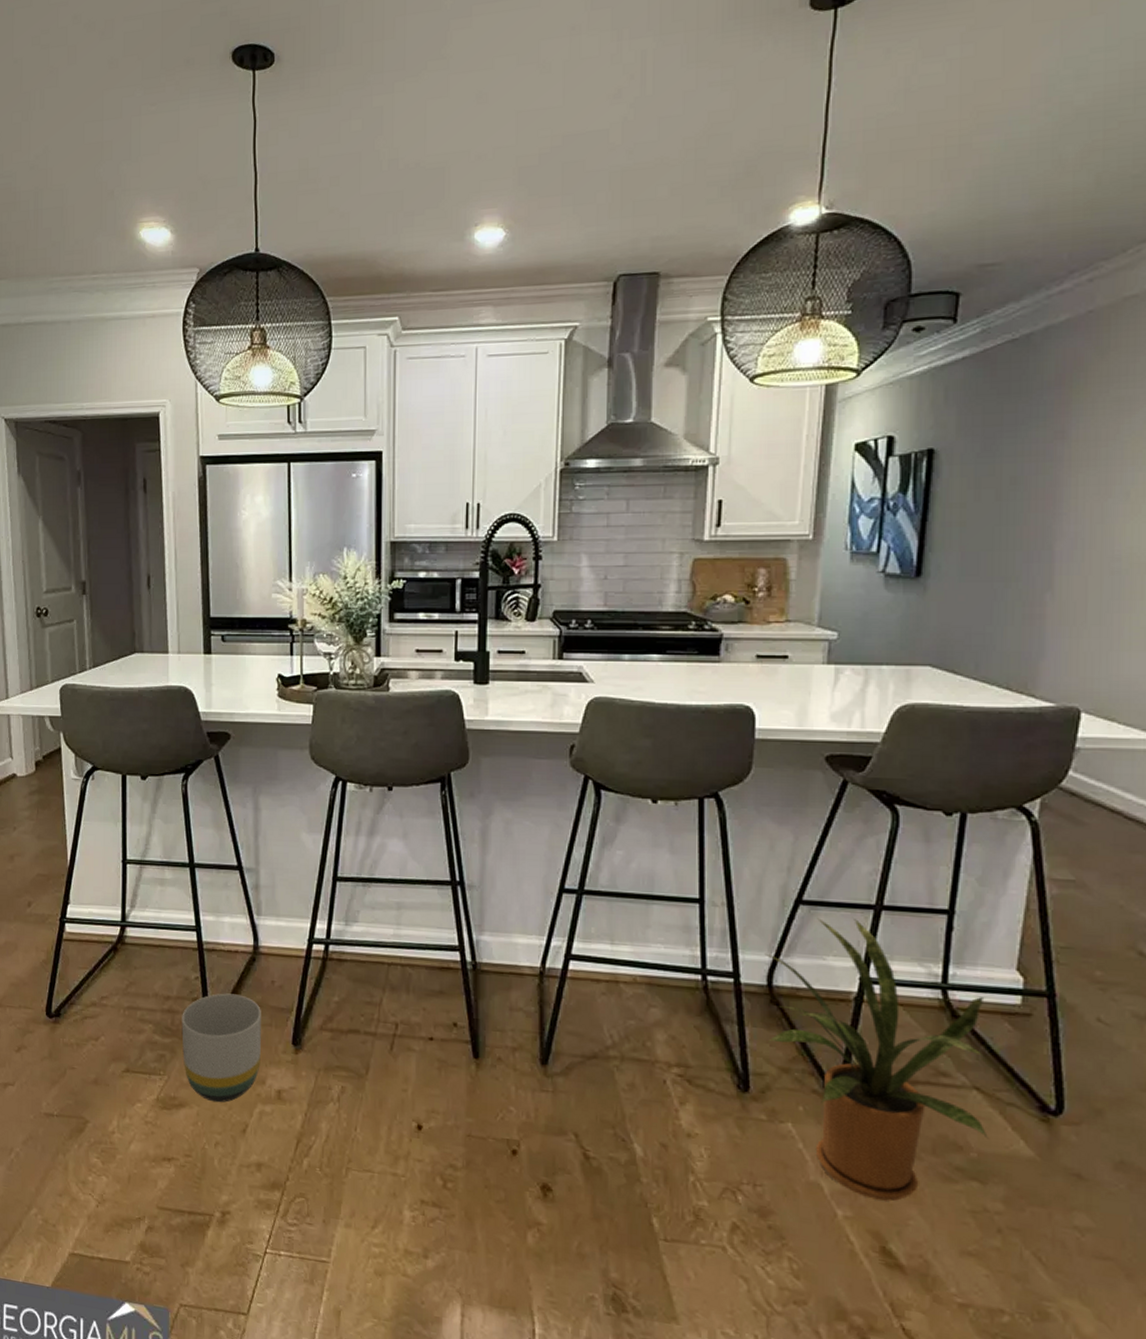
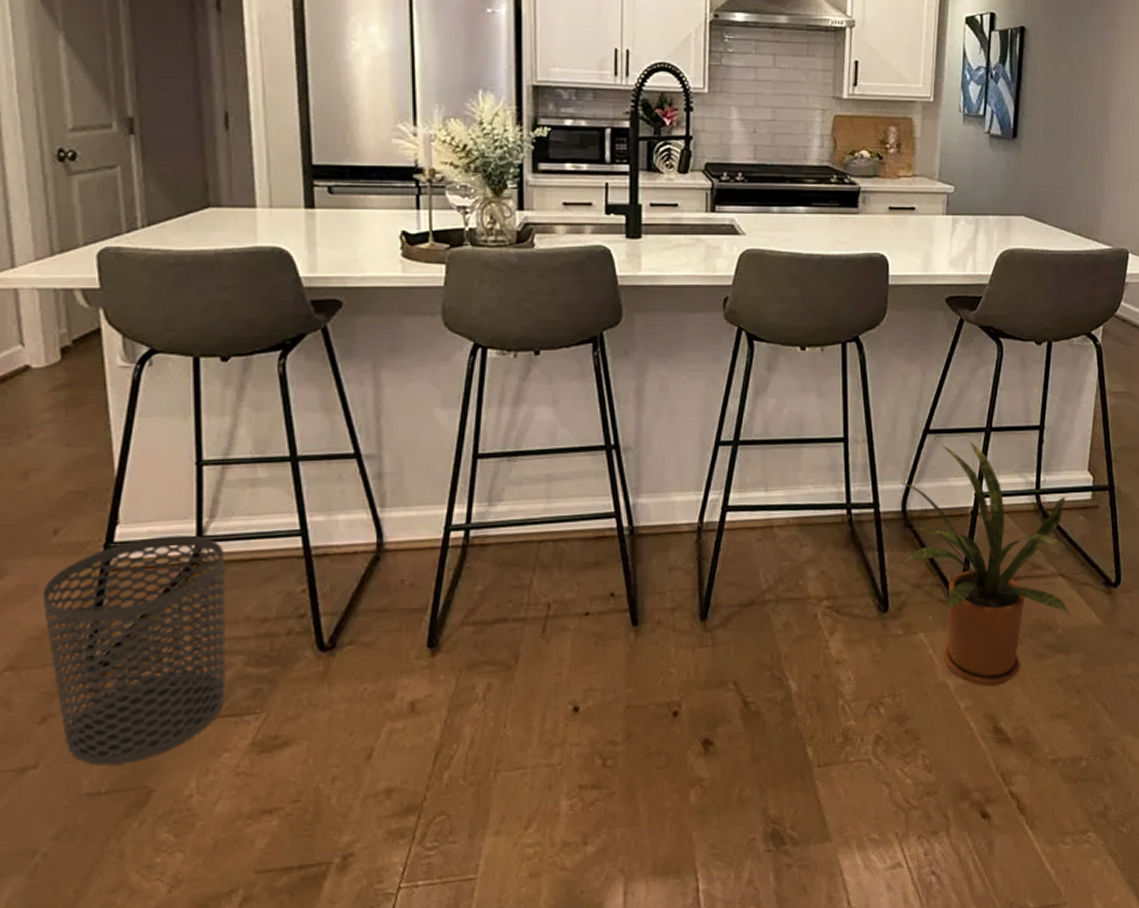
waste bin: none [20,917,141,1096] -> present [42,535,226,766]
planter: present [181,993,261,1103] -> none [284,601,388,732]

